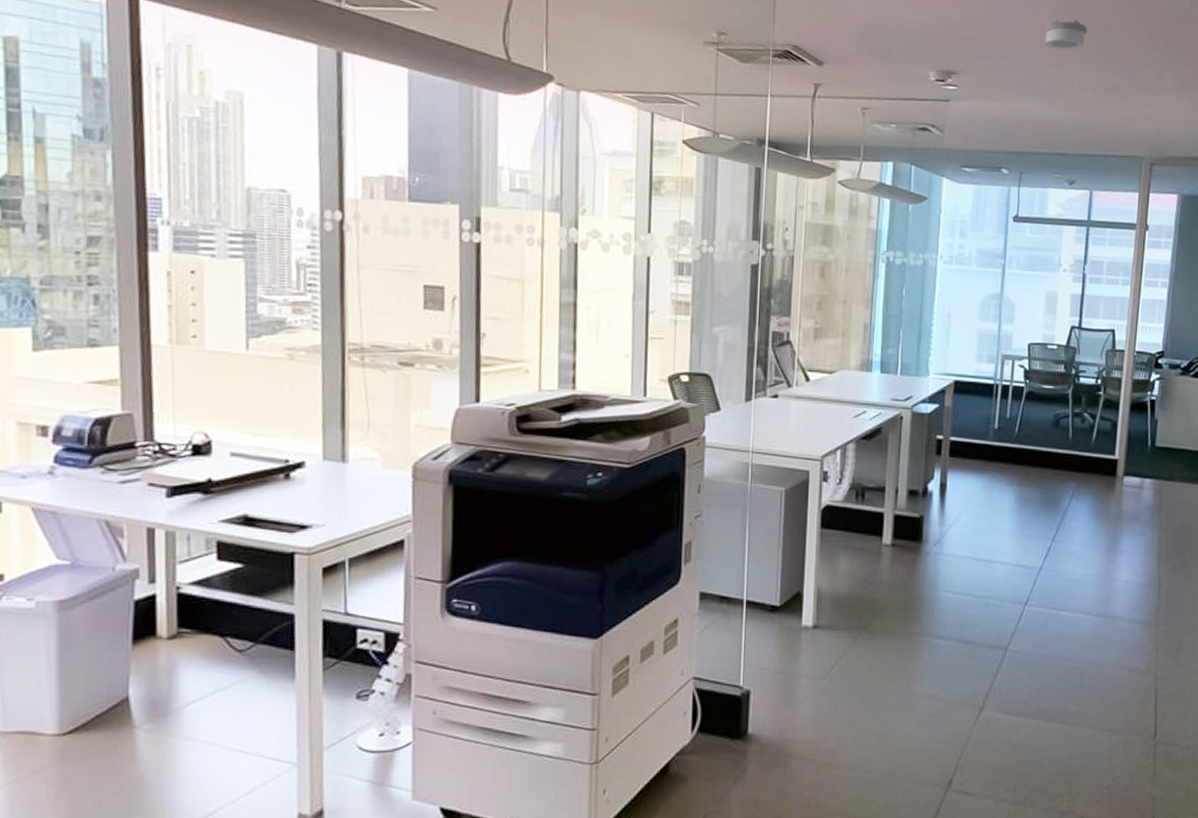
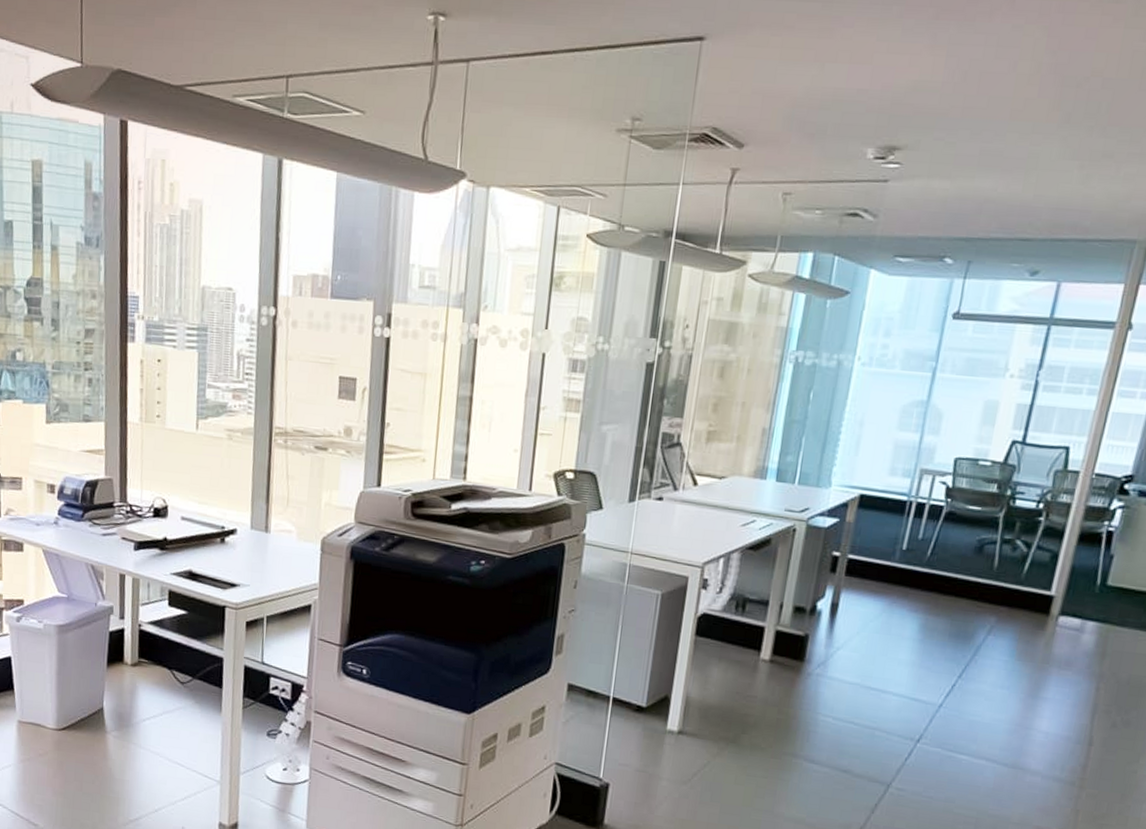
smoke detector: present [1044,20,1087,50] -> none [1019,75,1080,113]

